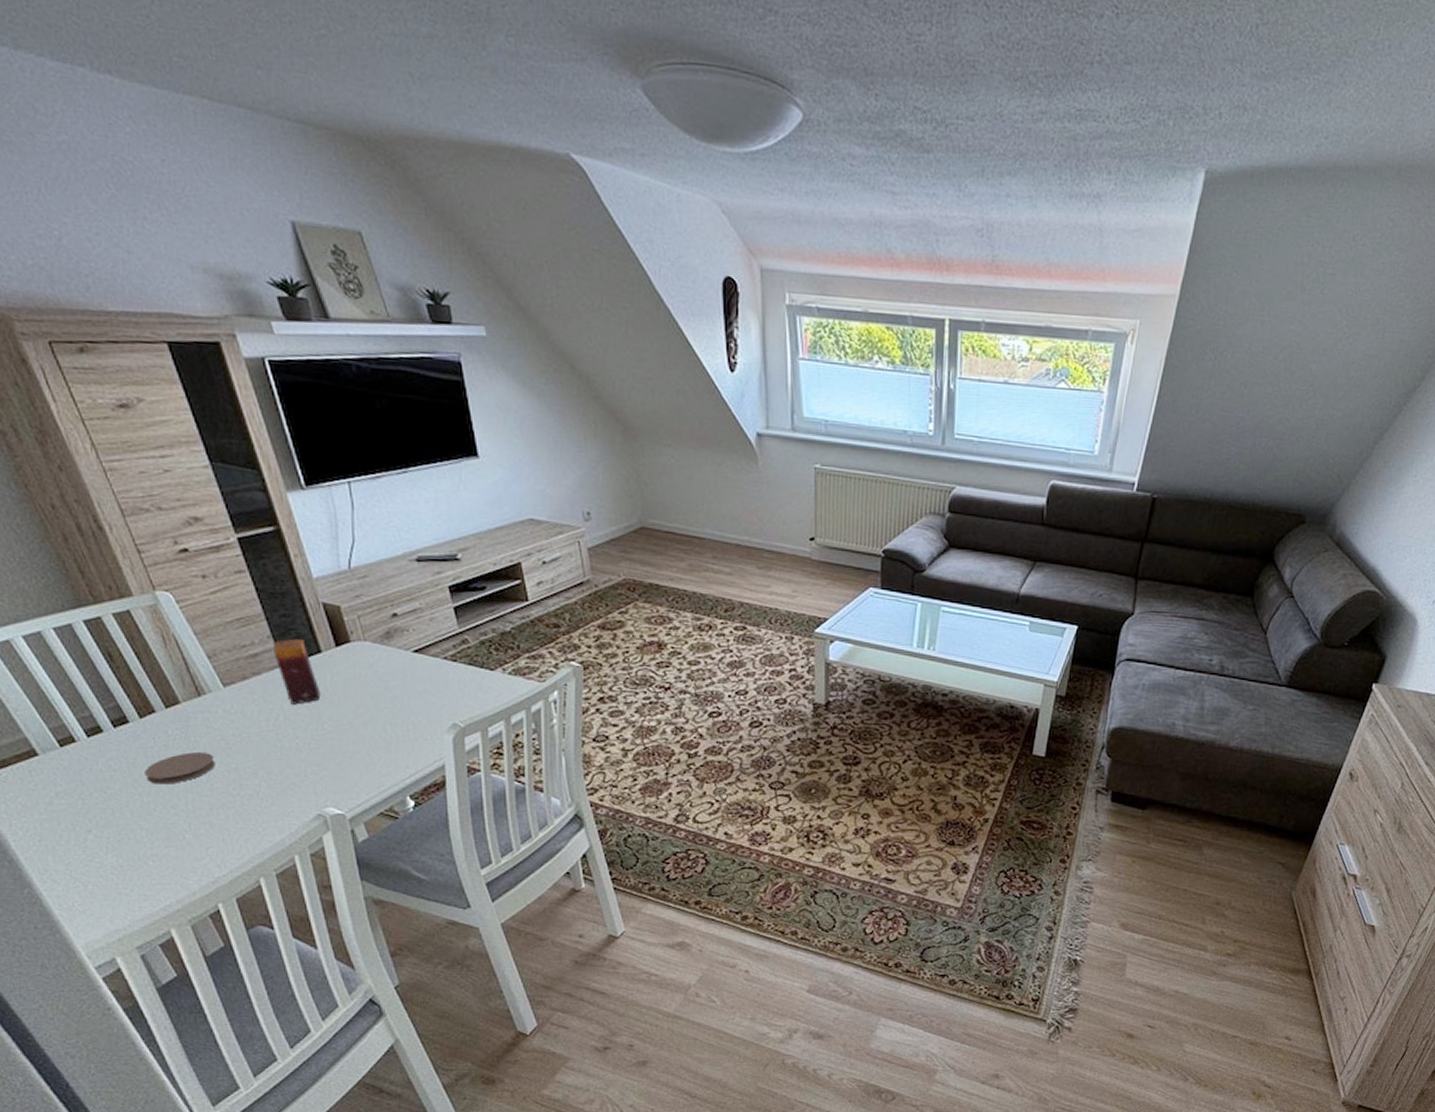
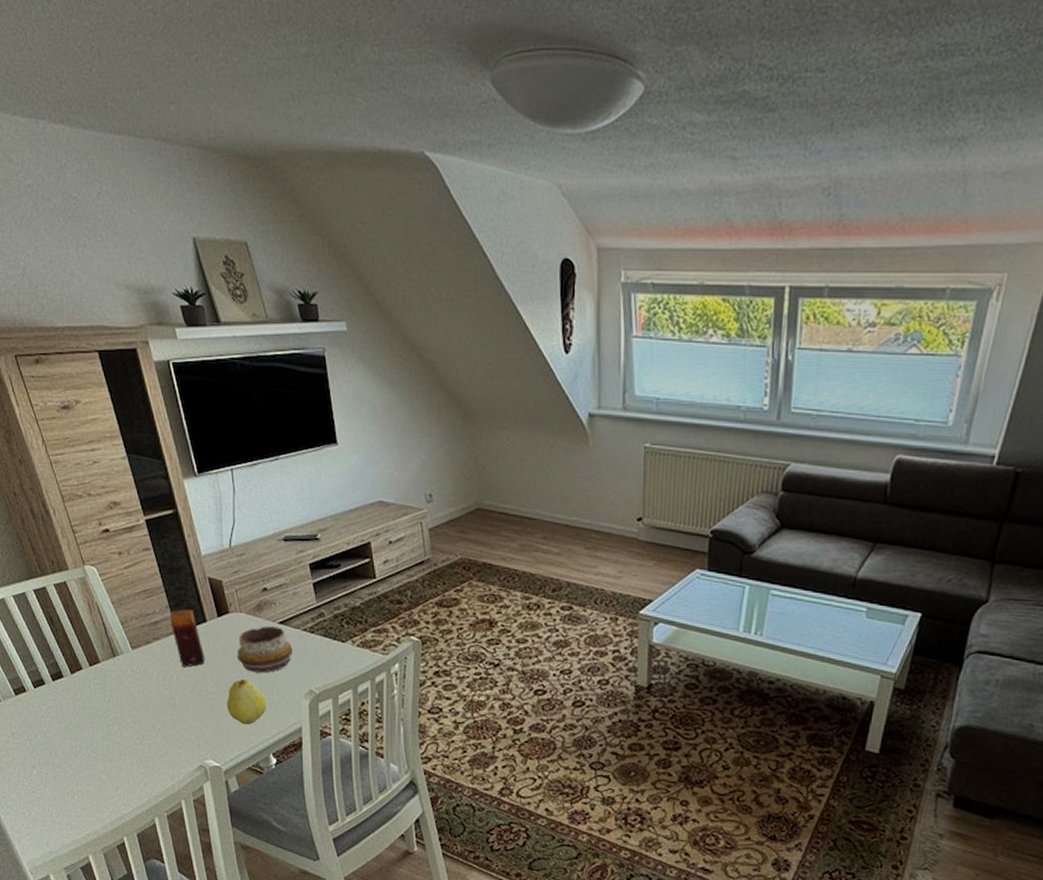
coaster: present [145,752,215,785] -> none [73,705,124,732]
fruit: none [350,714,401,765] -> present [226,678,267,725]
decorative bowl: none [362,655,431,707] -> present [237,626,292,673]

